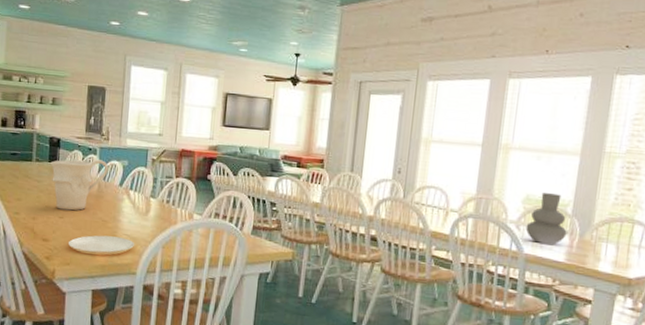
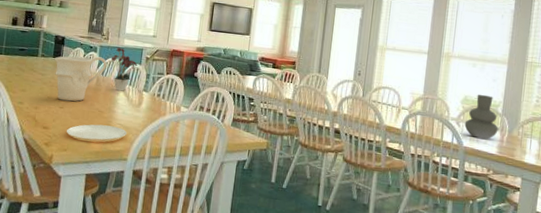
flower arrangement: none [112,148,143,198] -> present [111,47,138,91]

